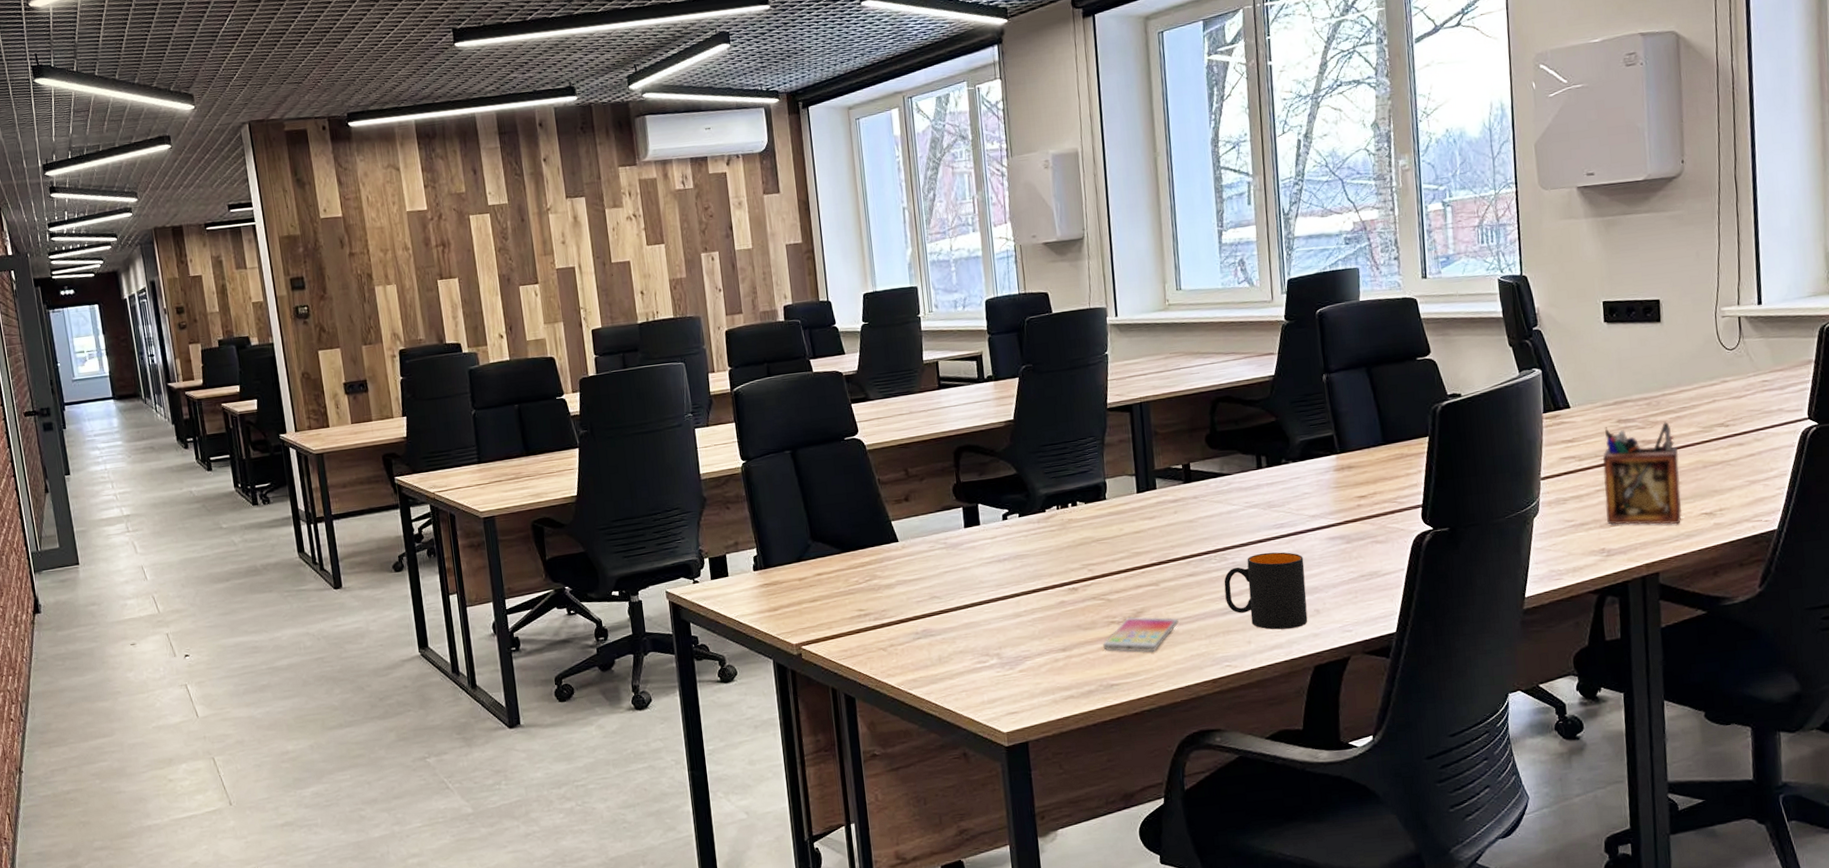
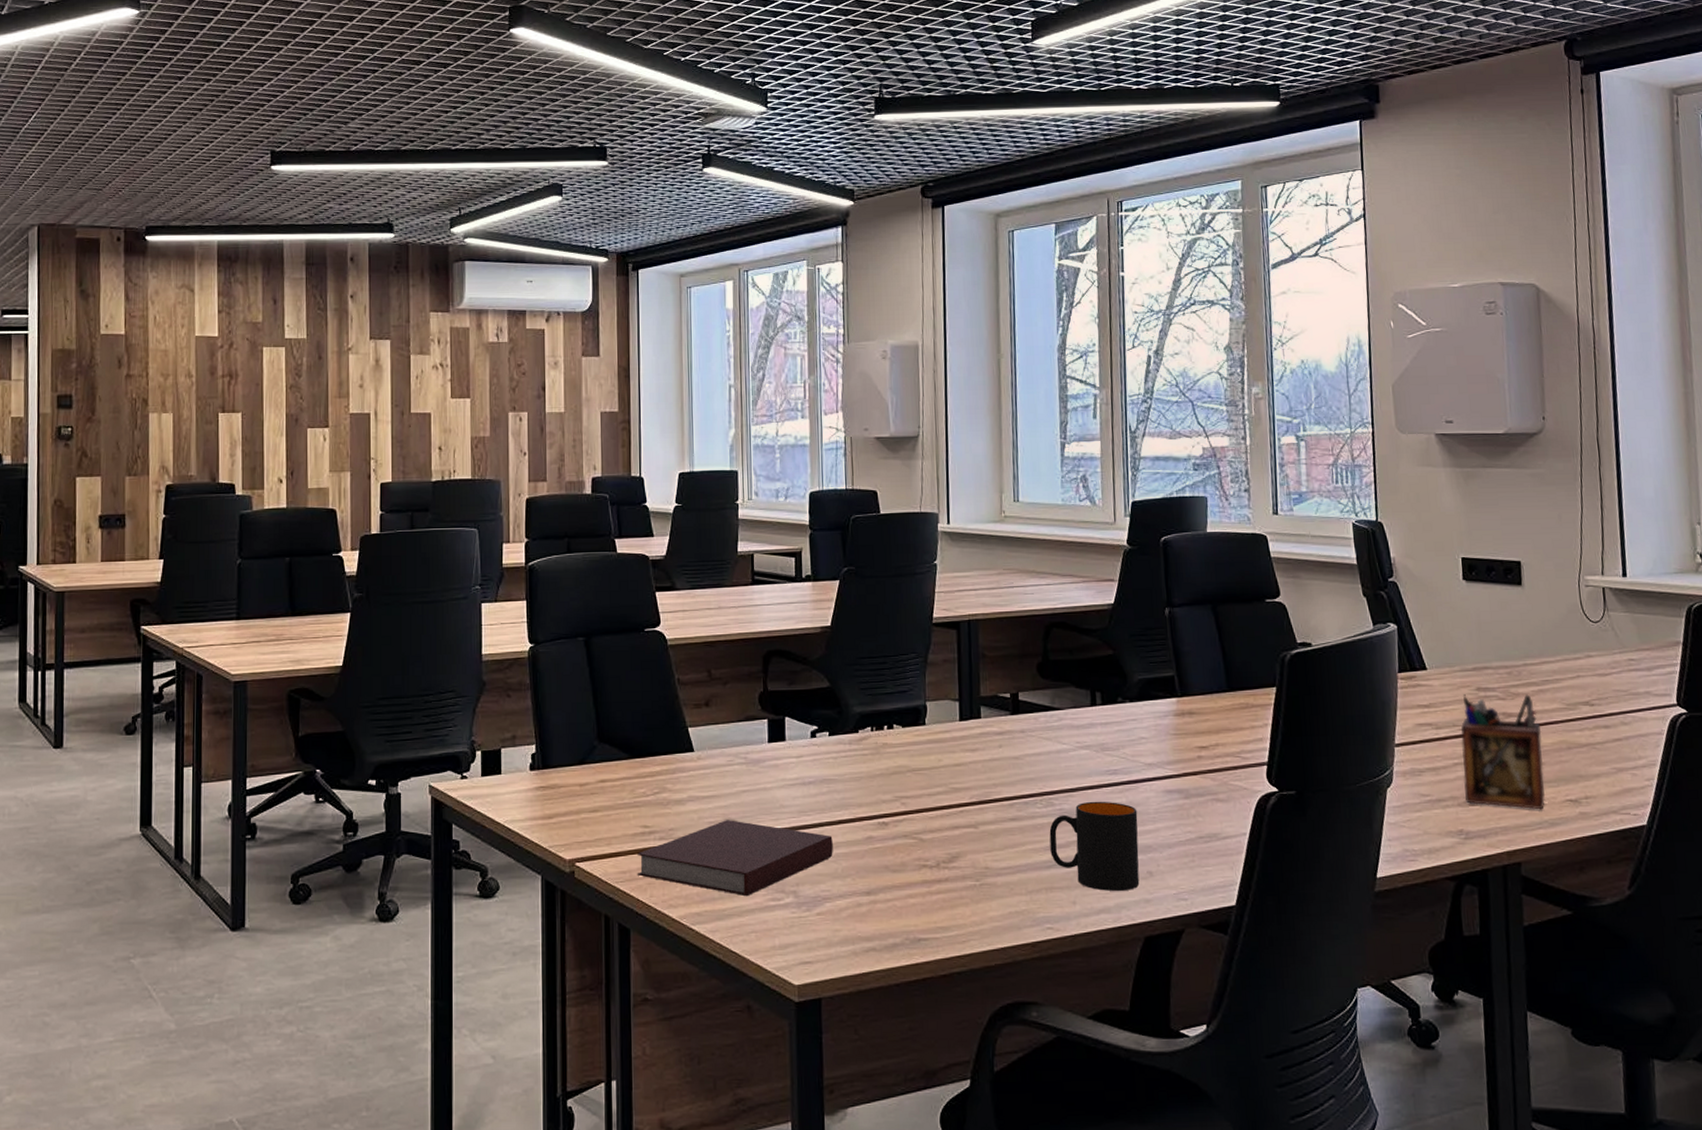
notebook: none [856,597,1030,662] -> present [637,820,833,897]
smartphone: present [1103,616,1179,653] -> none [912,861,997,905]

